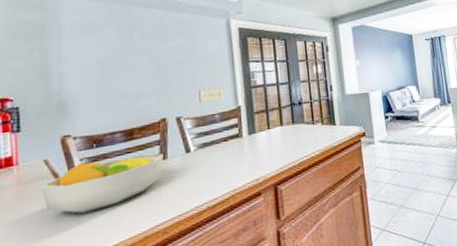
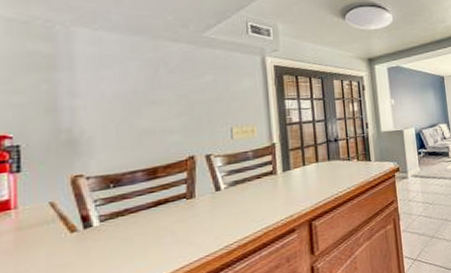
fruit bowl: present [41,153,164,213] -> none [45,192,191,259]

